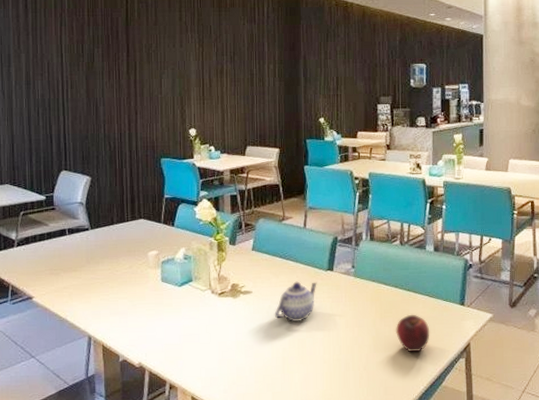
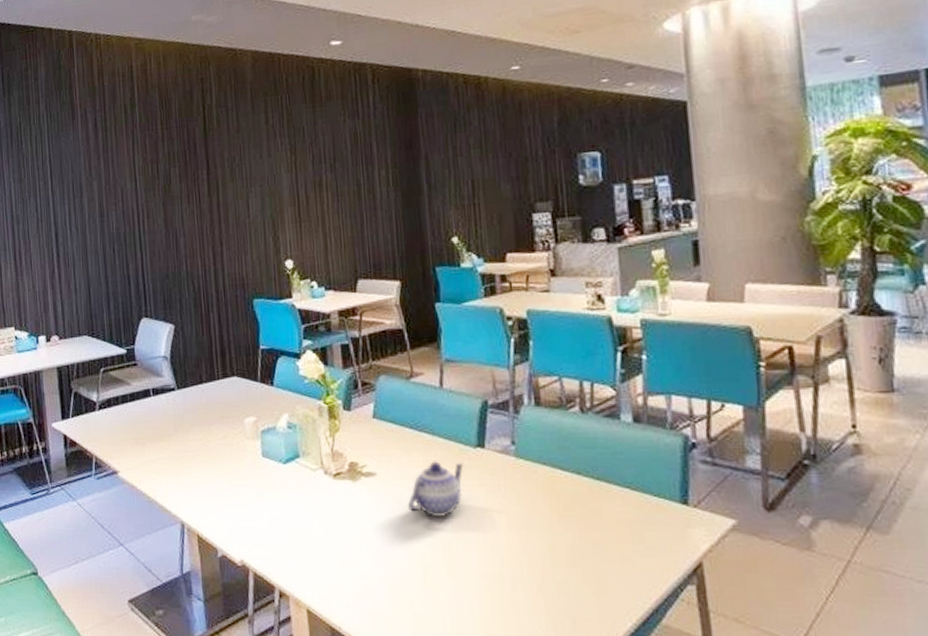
fruit: present [395,314,430,352] -> none [581,514,637,570]

